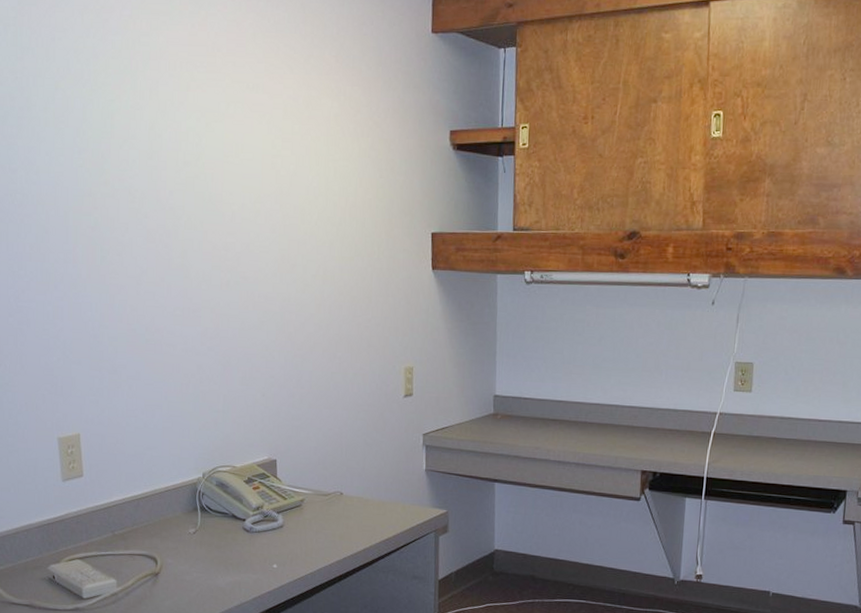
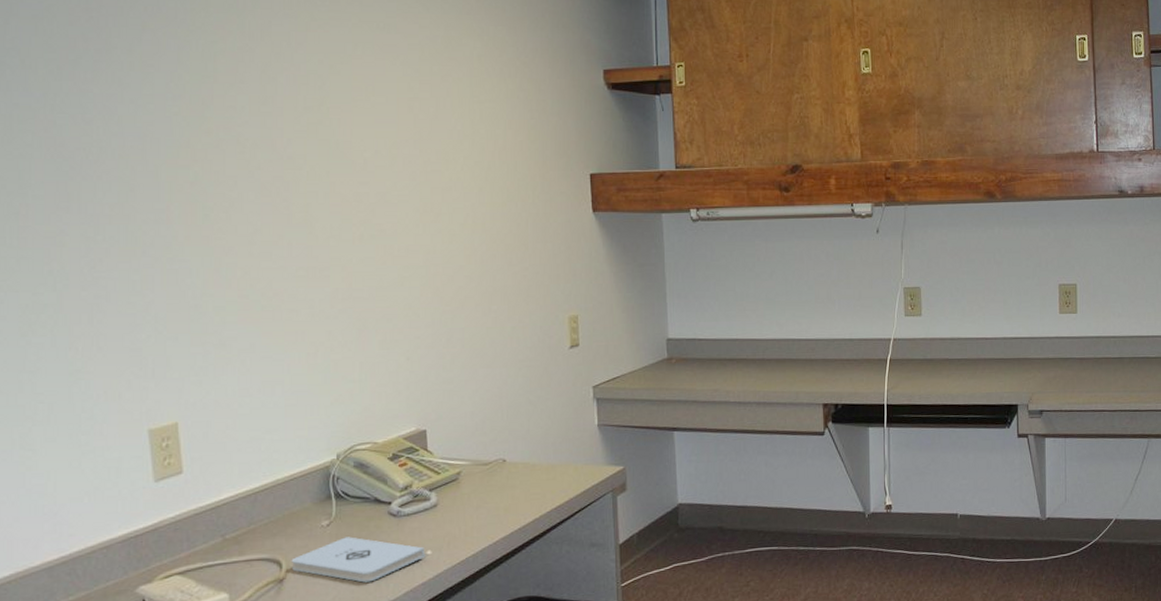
notepad: none [164,544,272,585] -> present [291,537,425,583]

